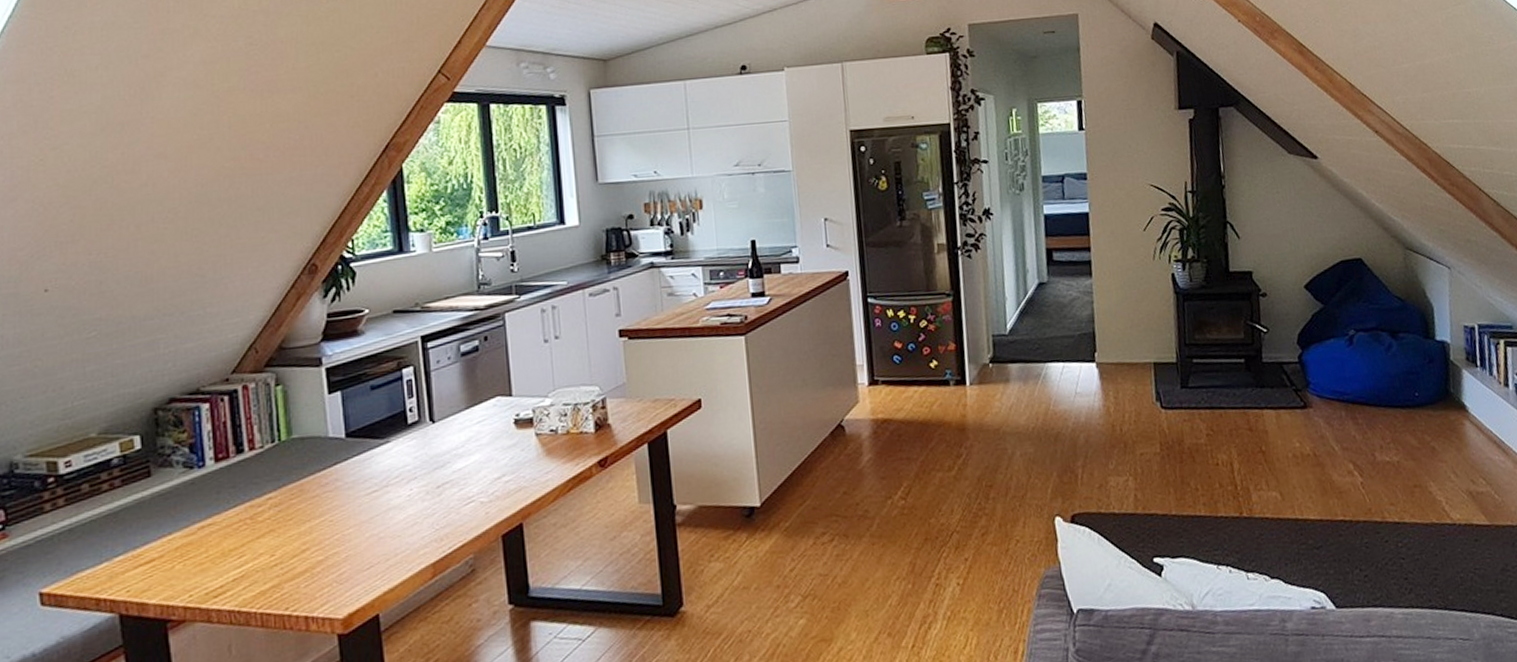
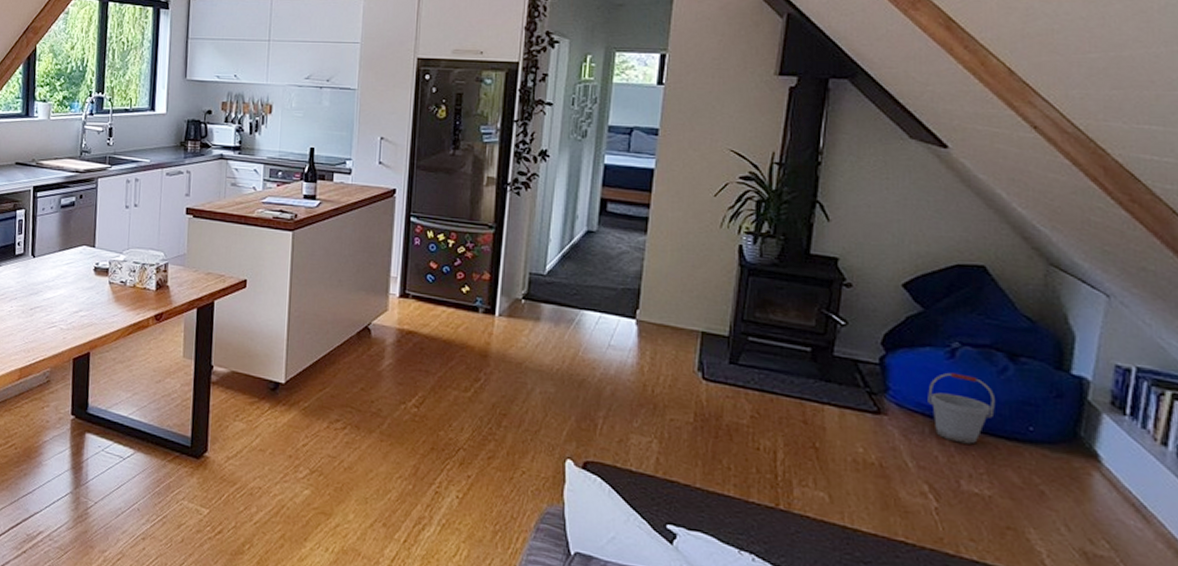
bucket: none [1338,357,1389,420] -> present [928,372,995,445]

